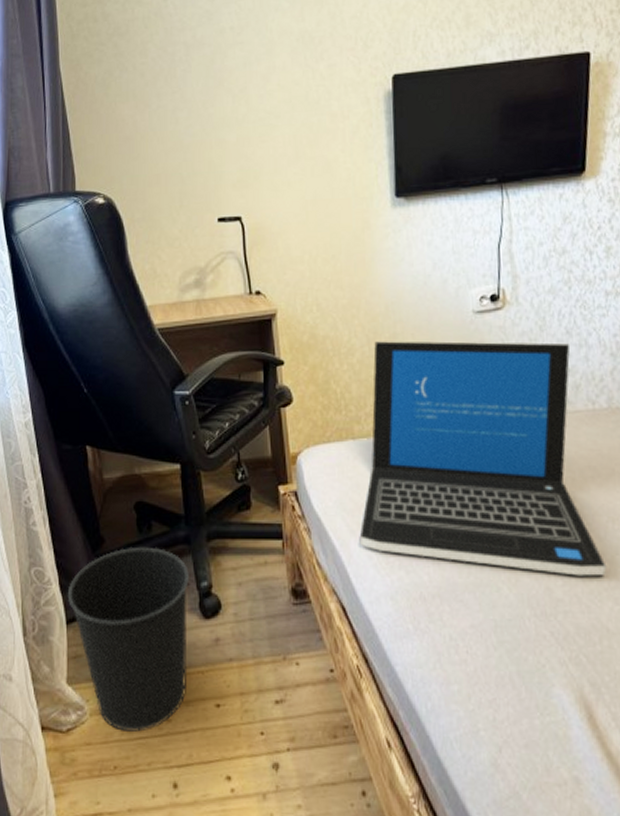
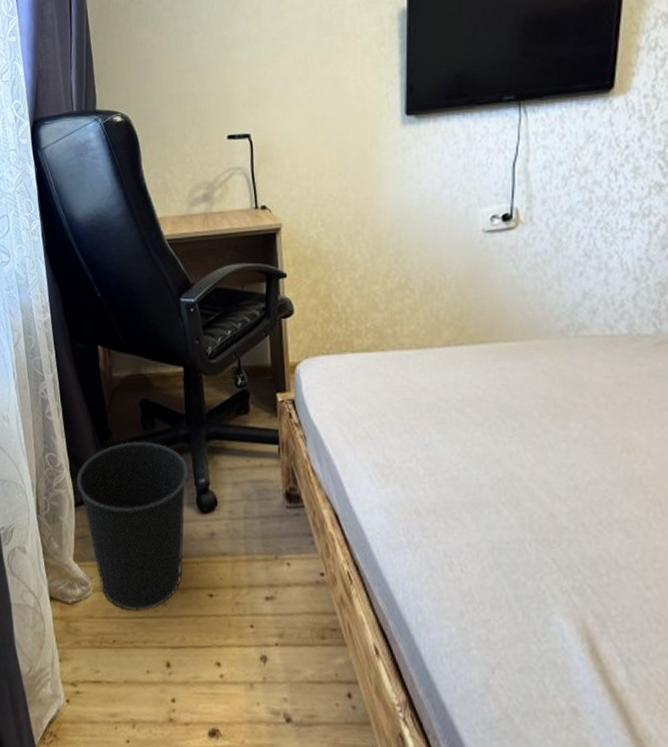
laptop: present [359,341,607,576] -> none [355,258,619,507]

